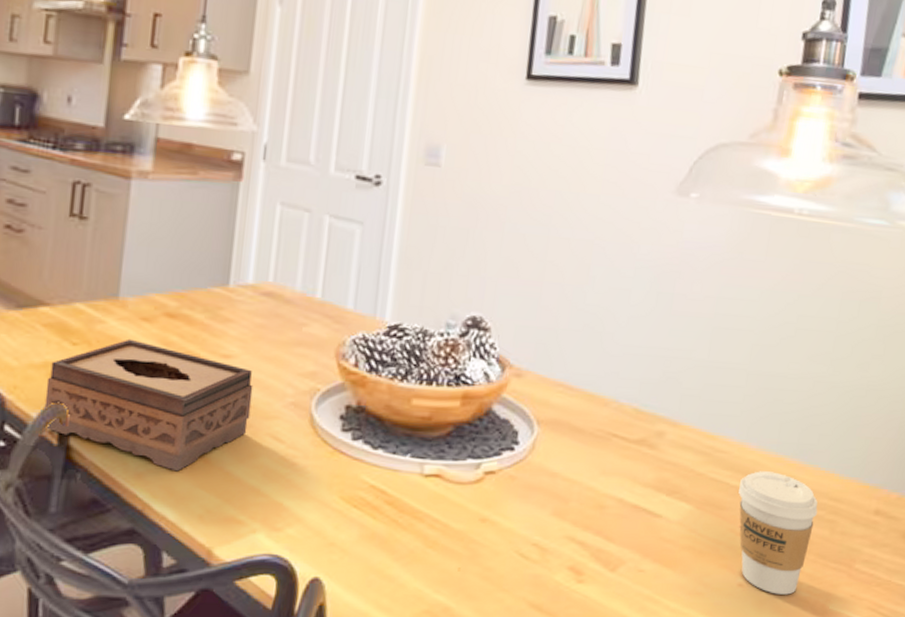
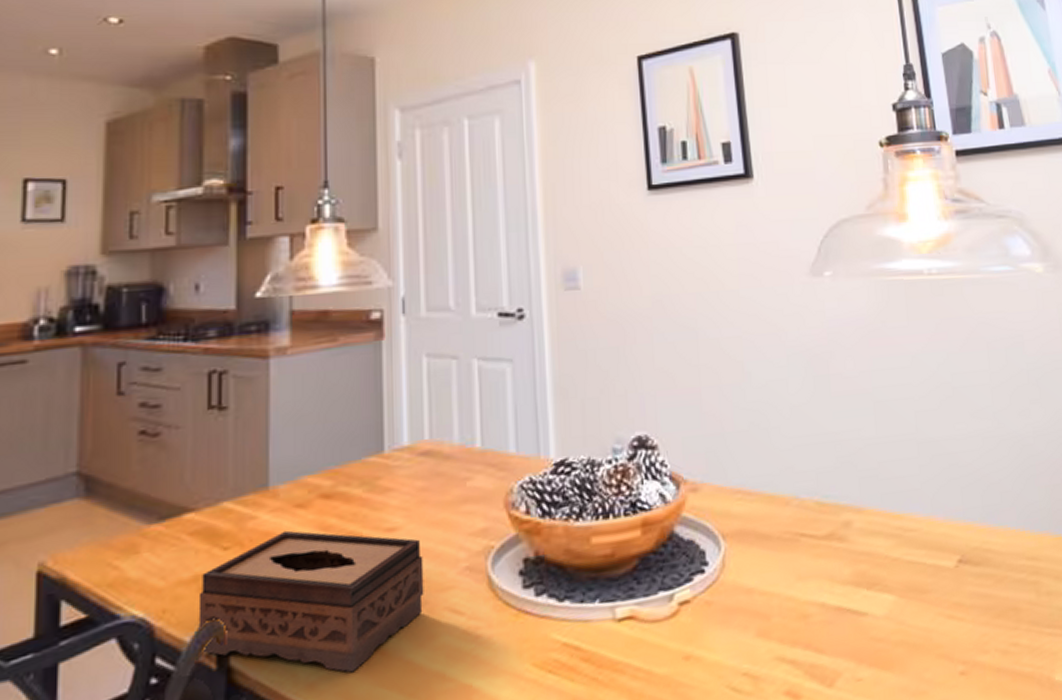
coffee cup: present [738,471,818,595] -> none [936,541,1020,676]

